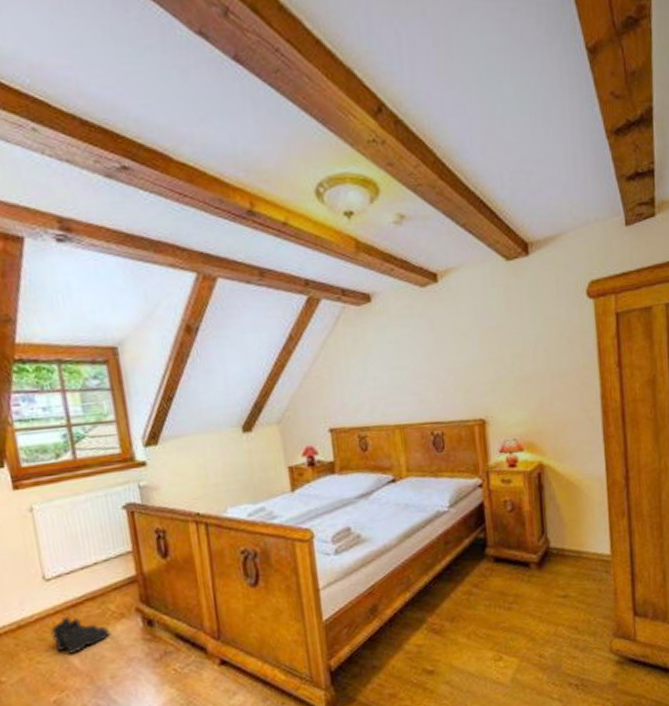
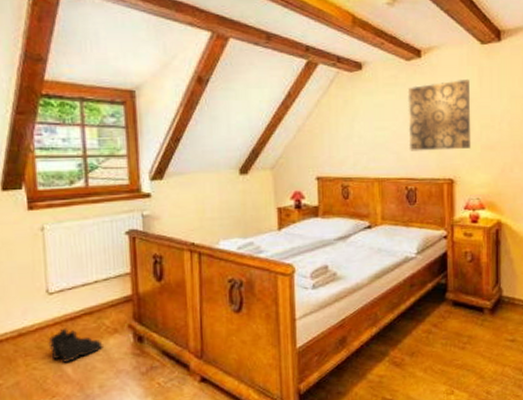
wall art: none [425,302,503,391] -> present [407,78,471,151]

